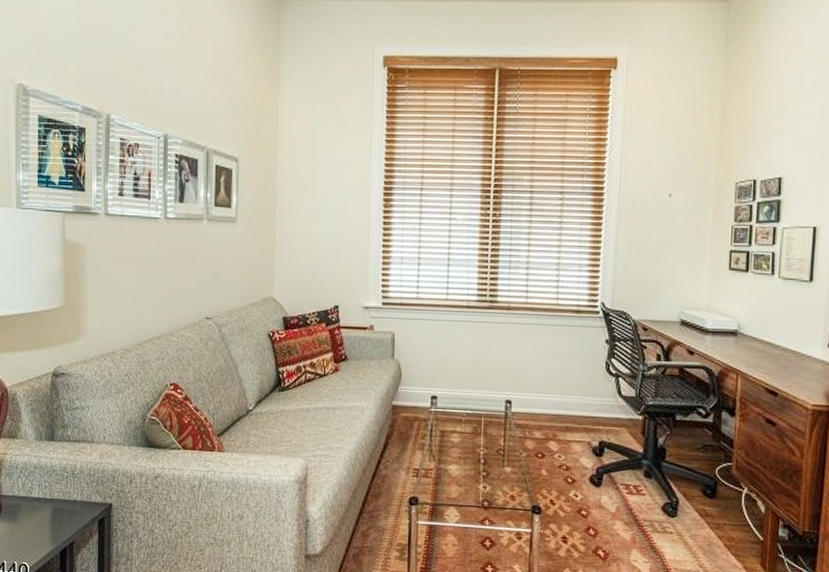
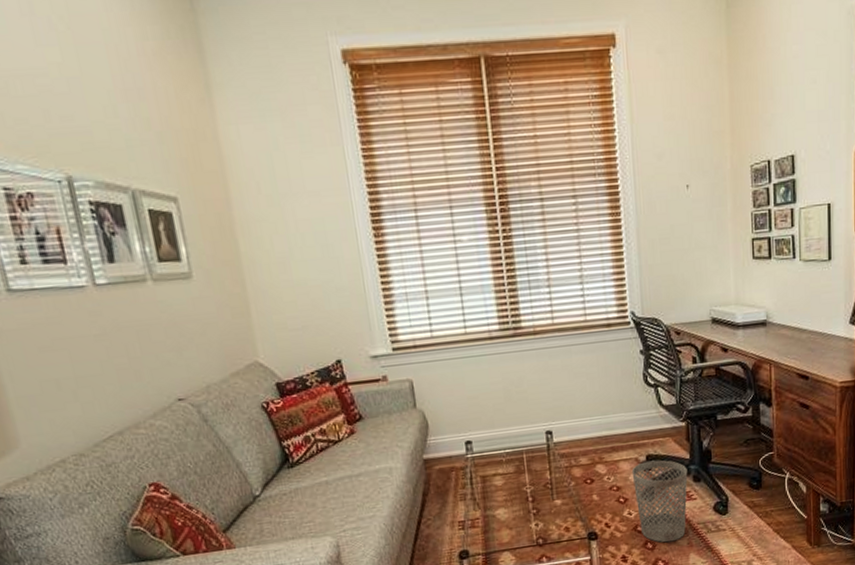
wastebasket: none [582,447,639,533] -> present [631,459,688,543]

